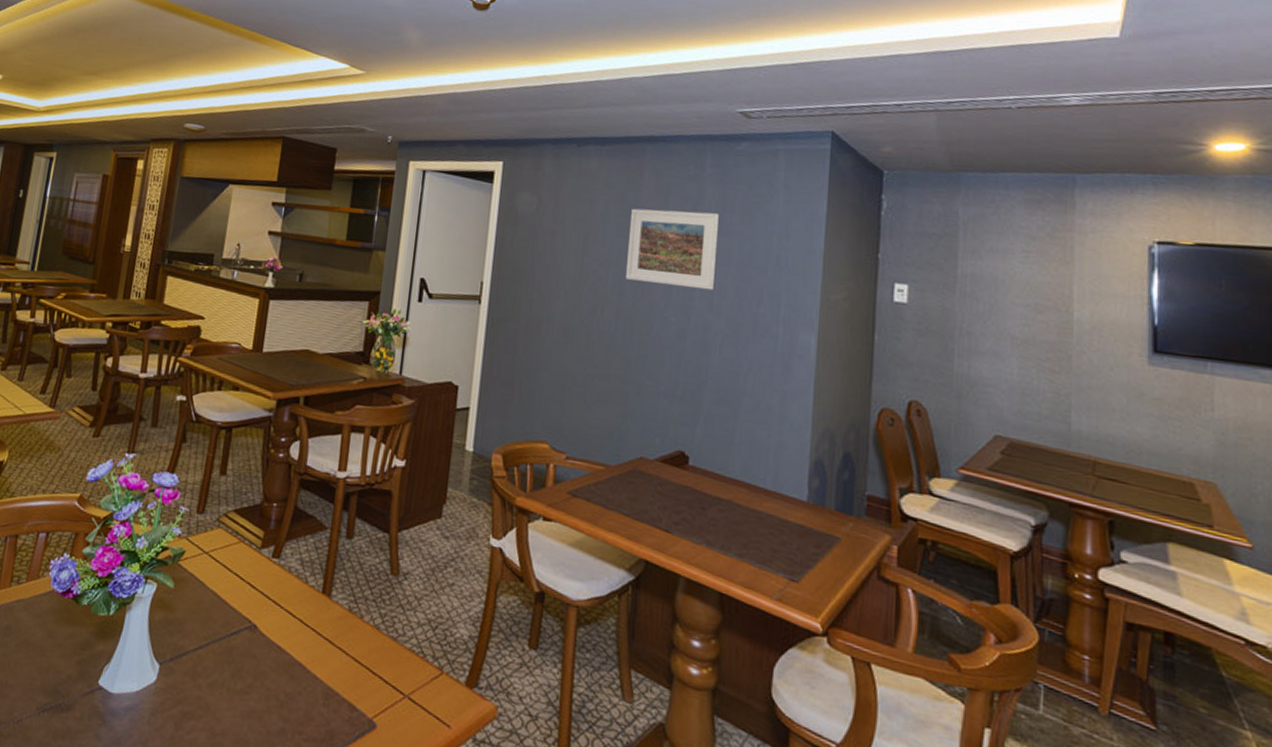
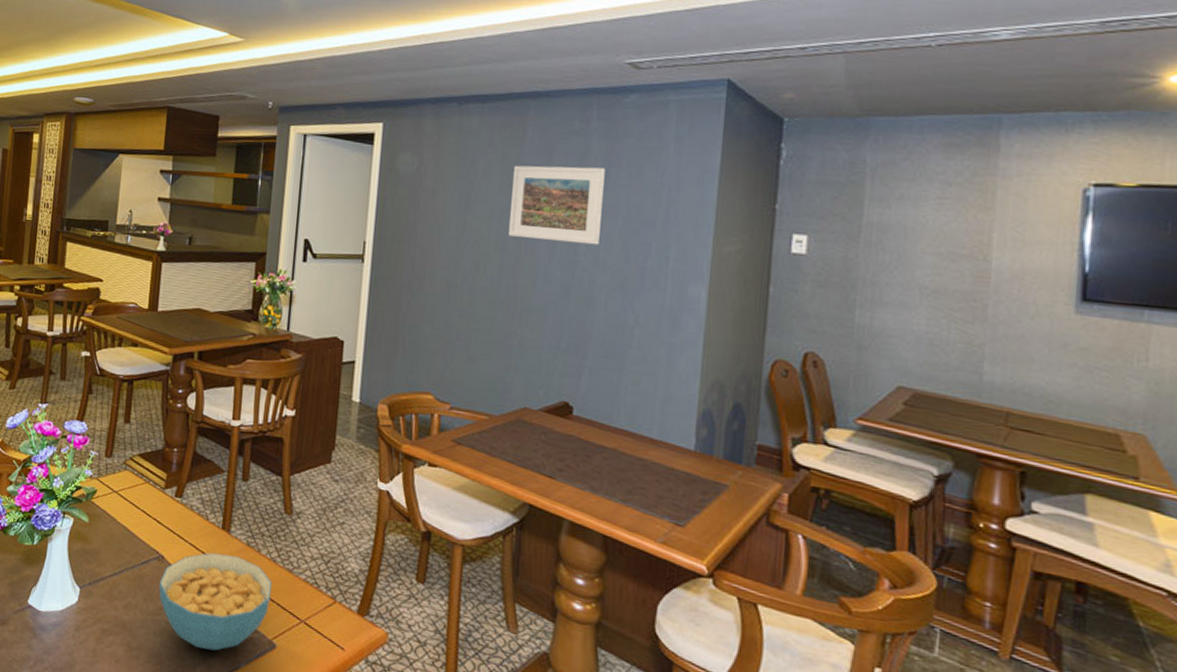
cereal bowl: none [249,620,375,734] -> present [158,552,273,651]

